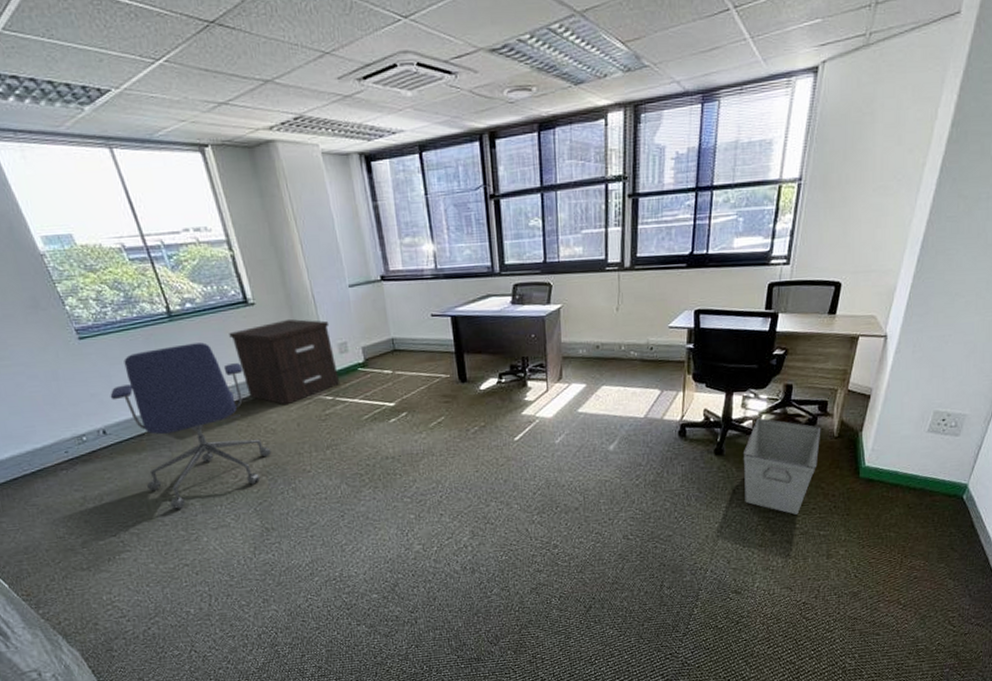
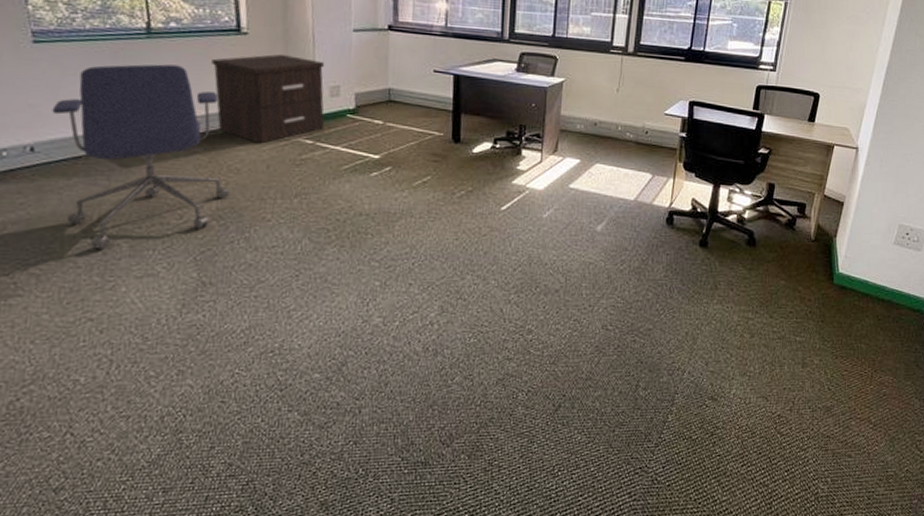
storage bin: present [743,418,821,515] -> none [726,213,800,317]

